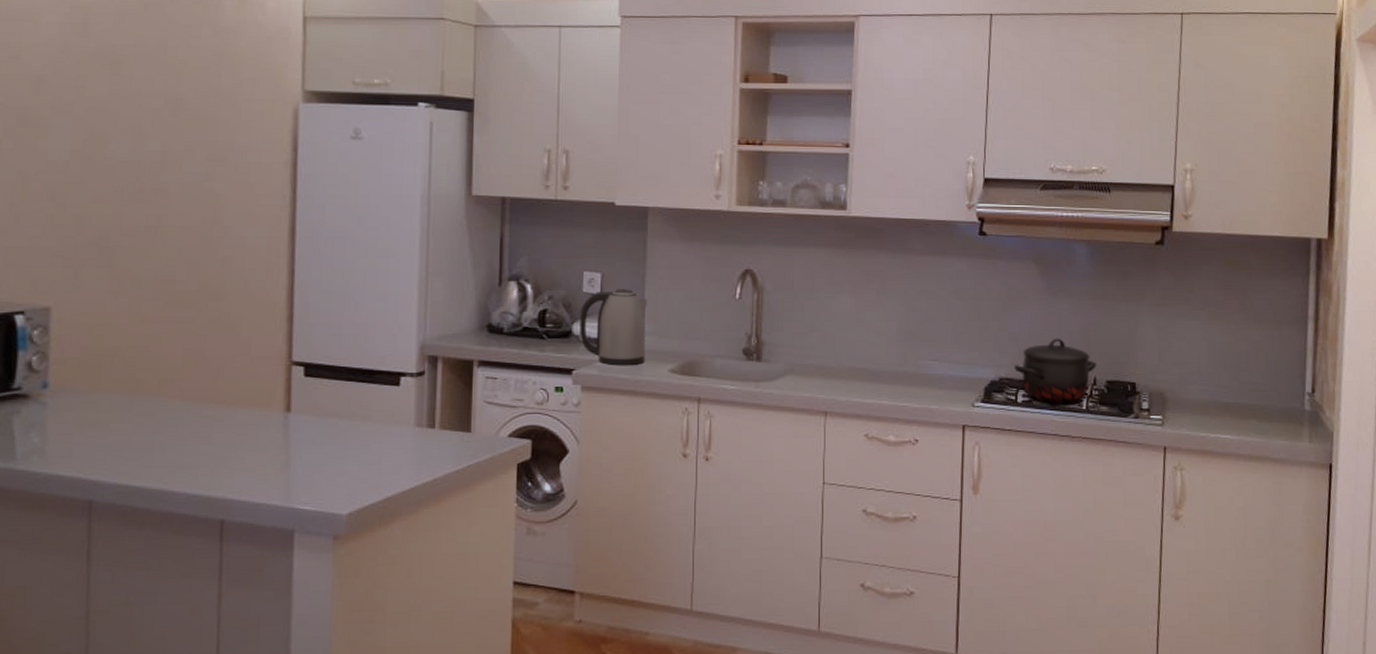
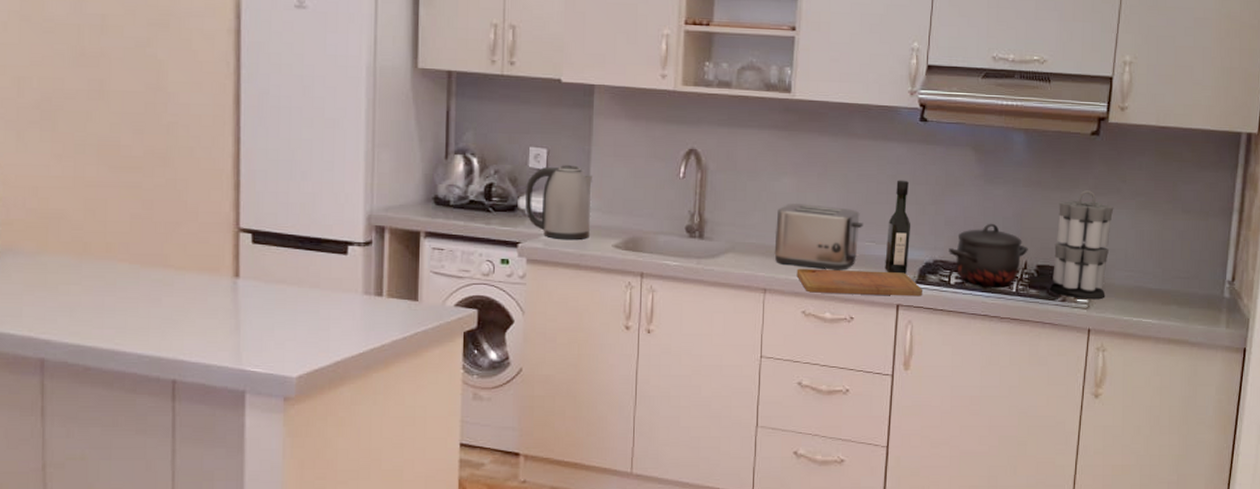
toaster: none [834,323,925,392] -> present [774,204,863,272]
cutting board: none [858,390,989,417] -> present [796,268,922,297]
bottle: none [948,295,975,393] -> present [885,180,911,274]
spice rack: none [1122,302,1184,416] -> present [1050,190,1114,300]

